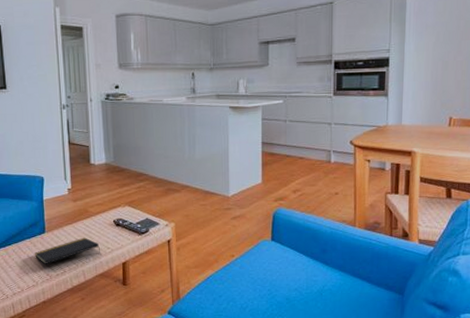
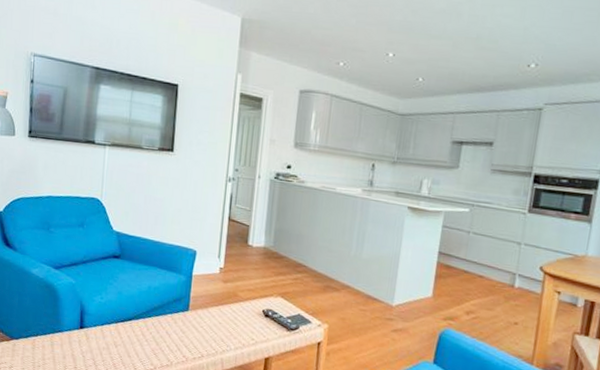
notepad: present [35,237,100,264] -> none [174,322,244,345]

